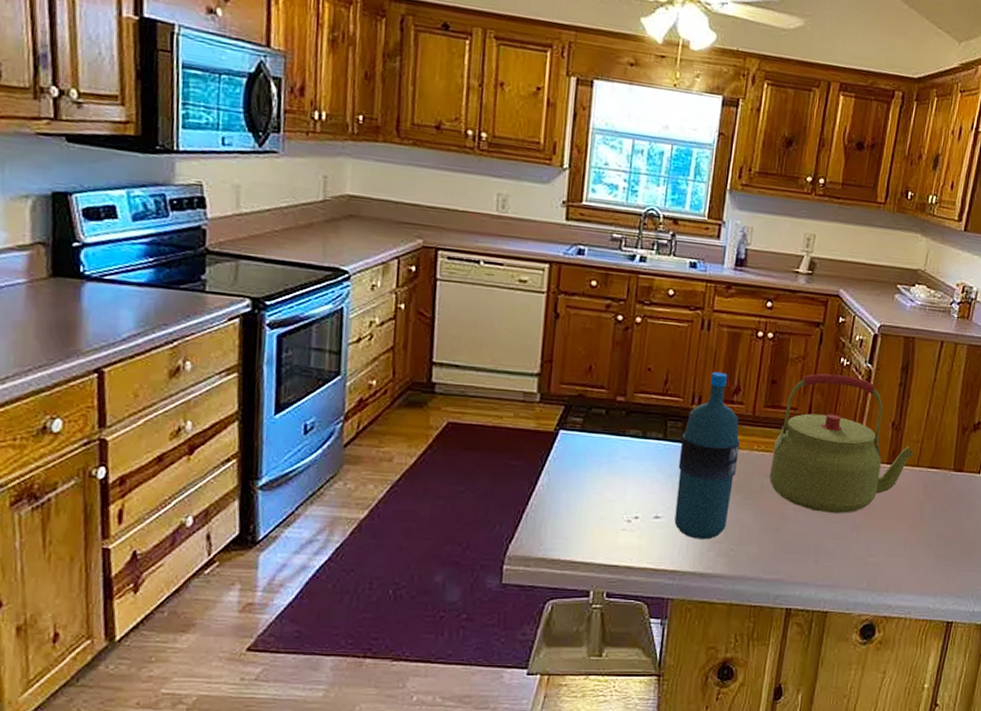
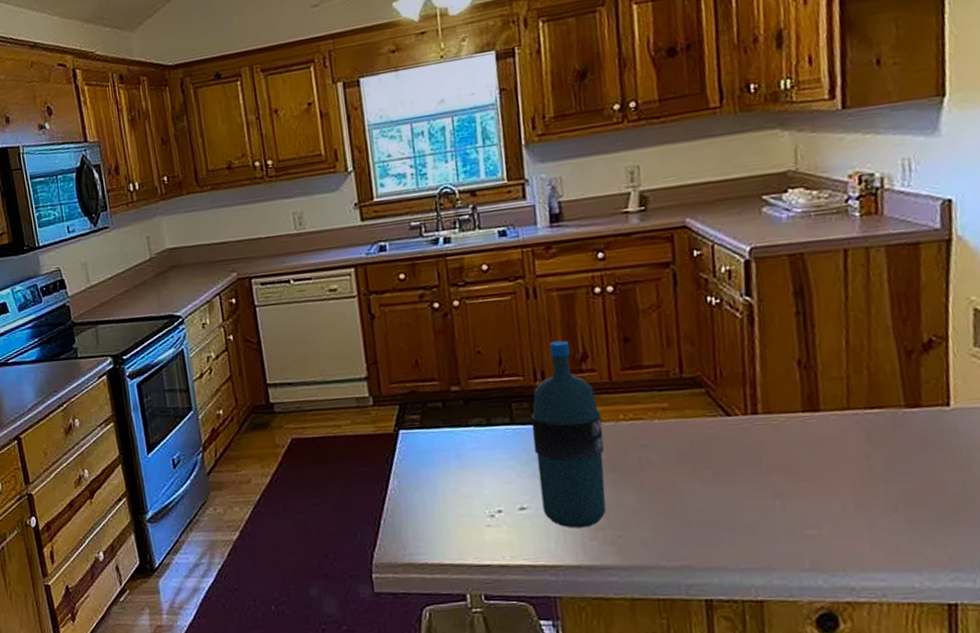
kettle: present [769,373,914,513] -> none [643,315,839,482]

